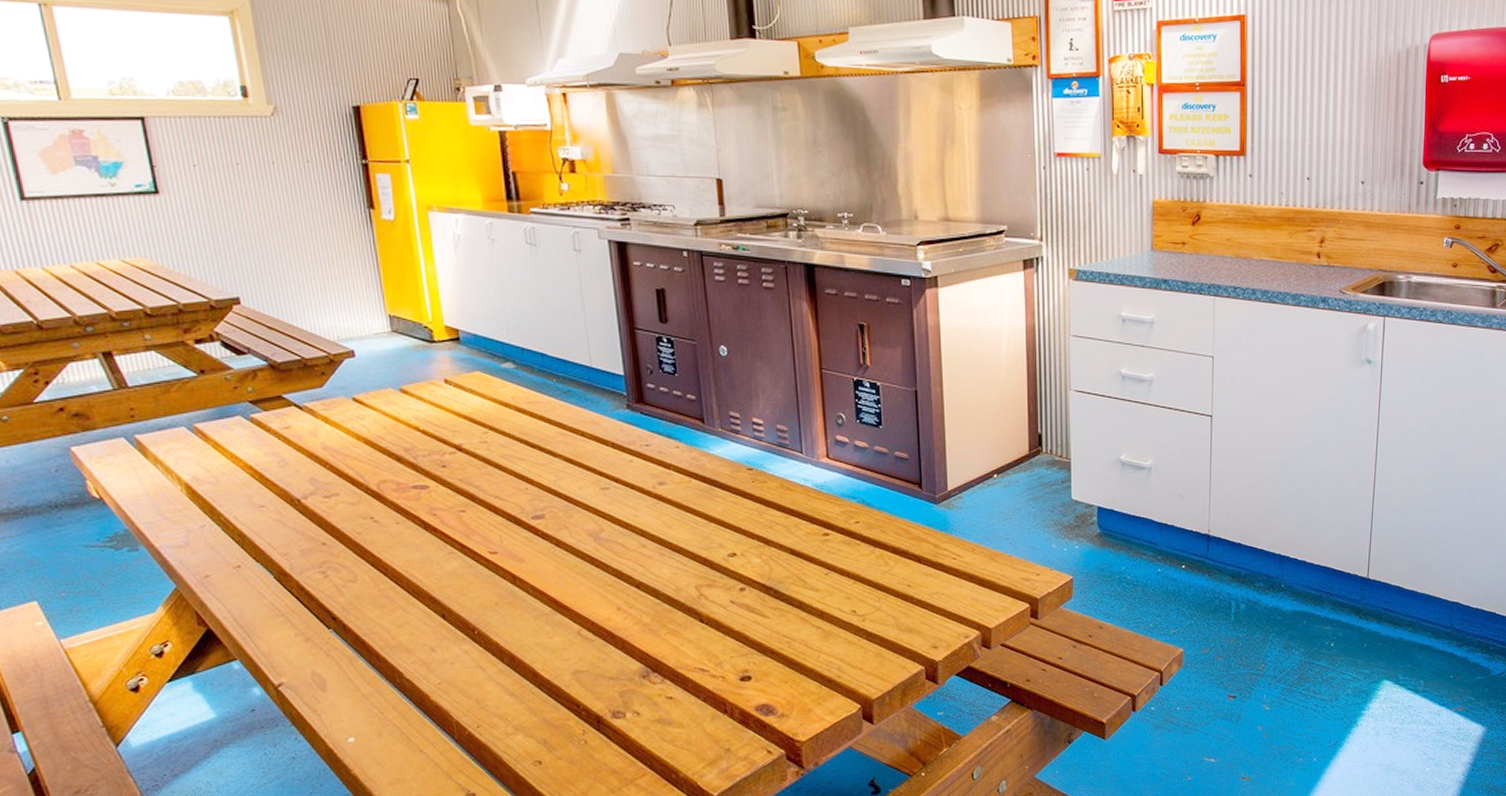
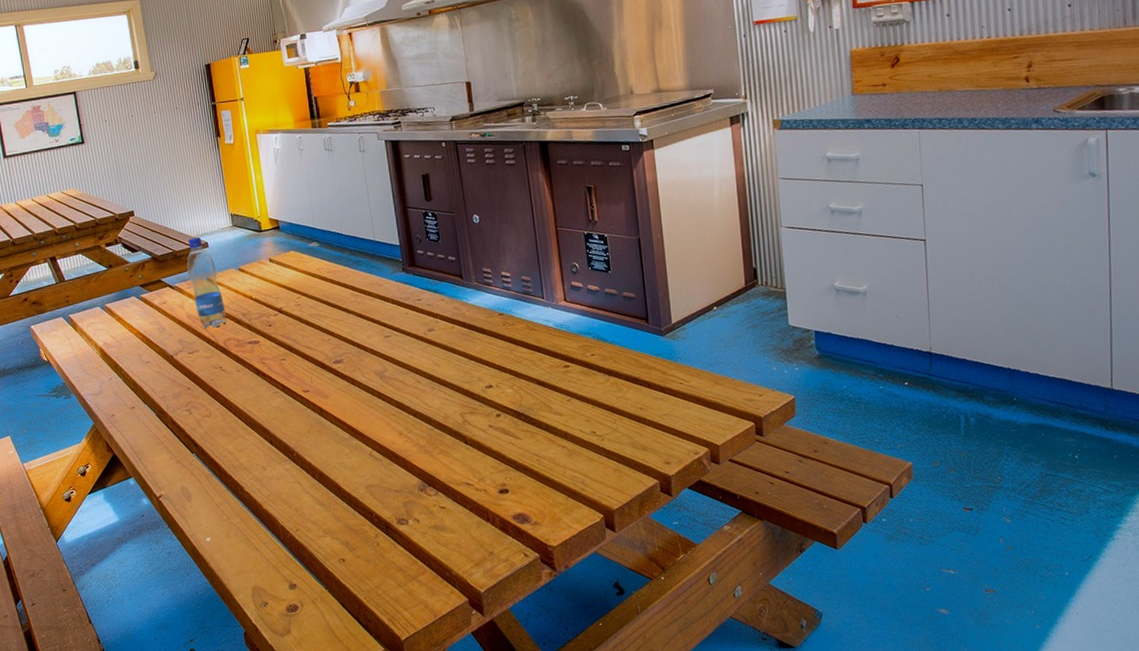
bottle: none [321,341,381,465] -> present [186,236,227,329]

